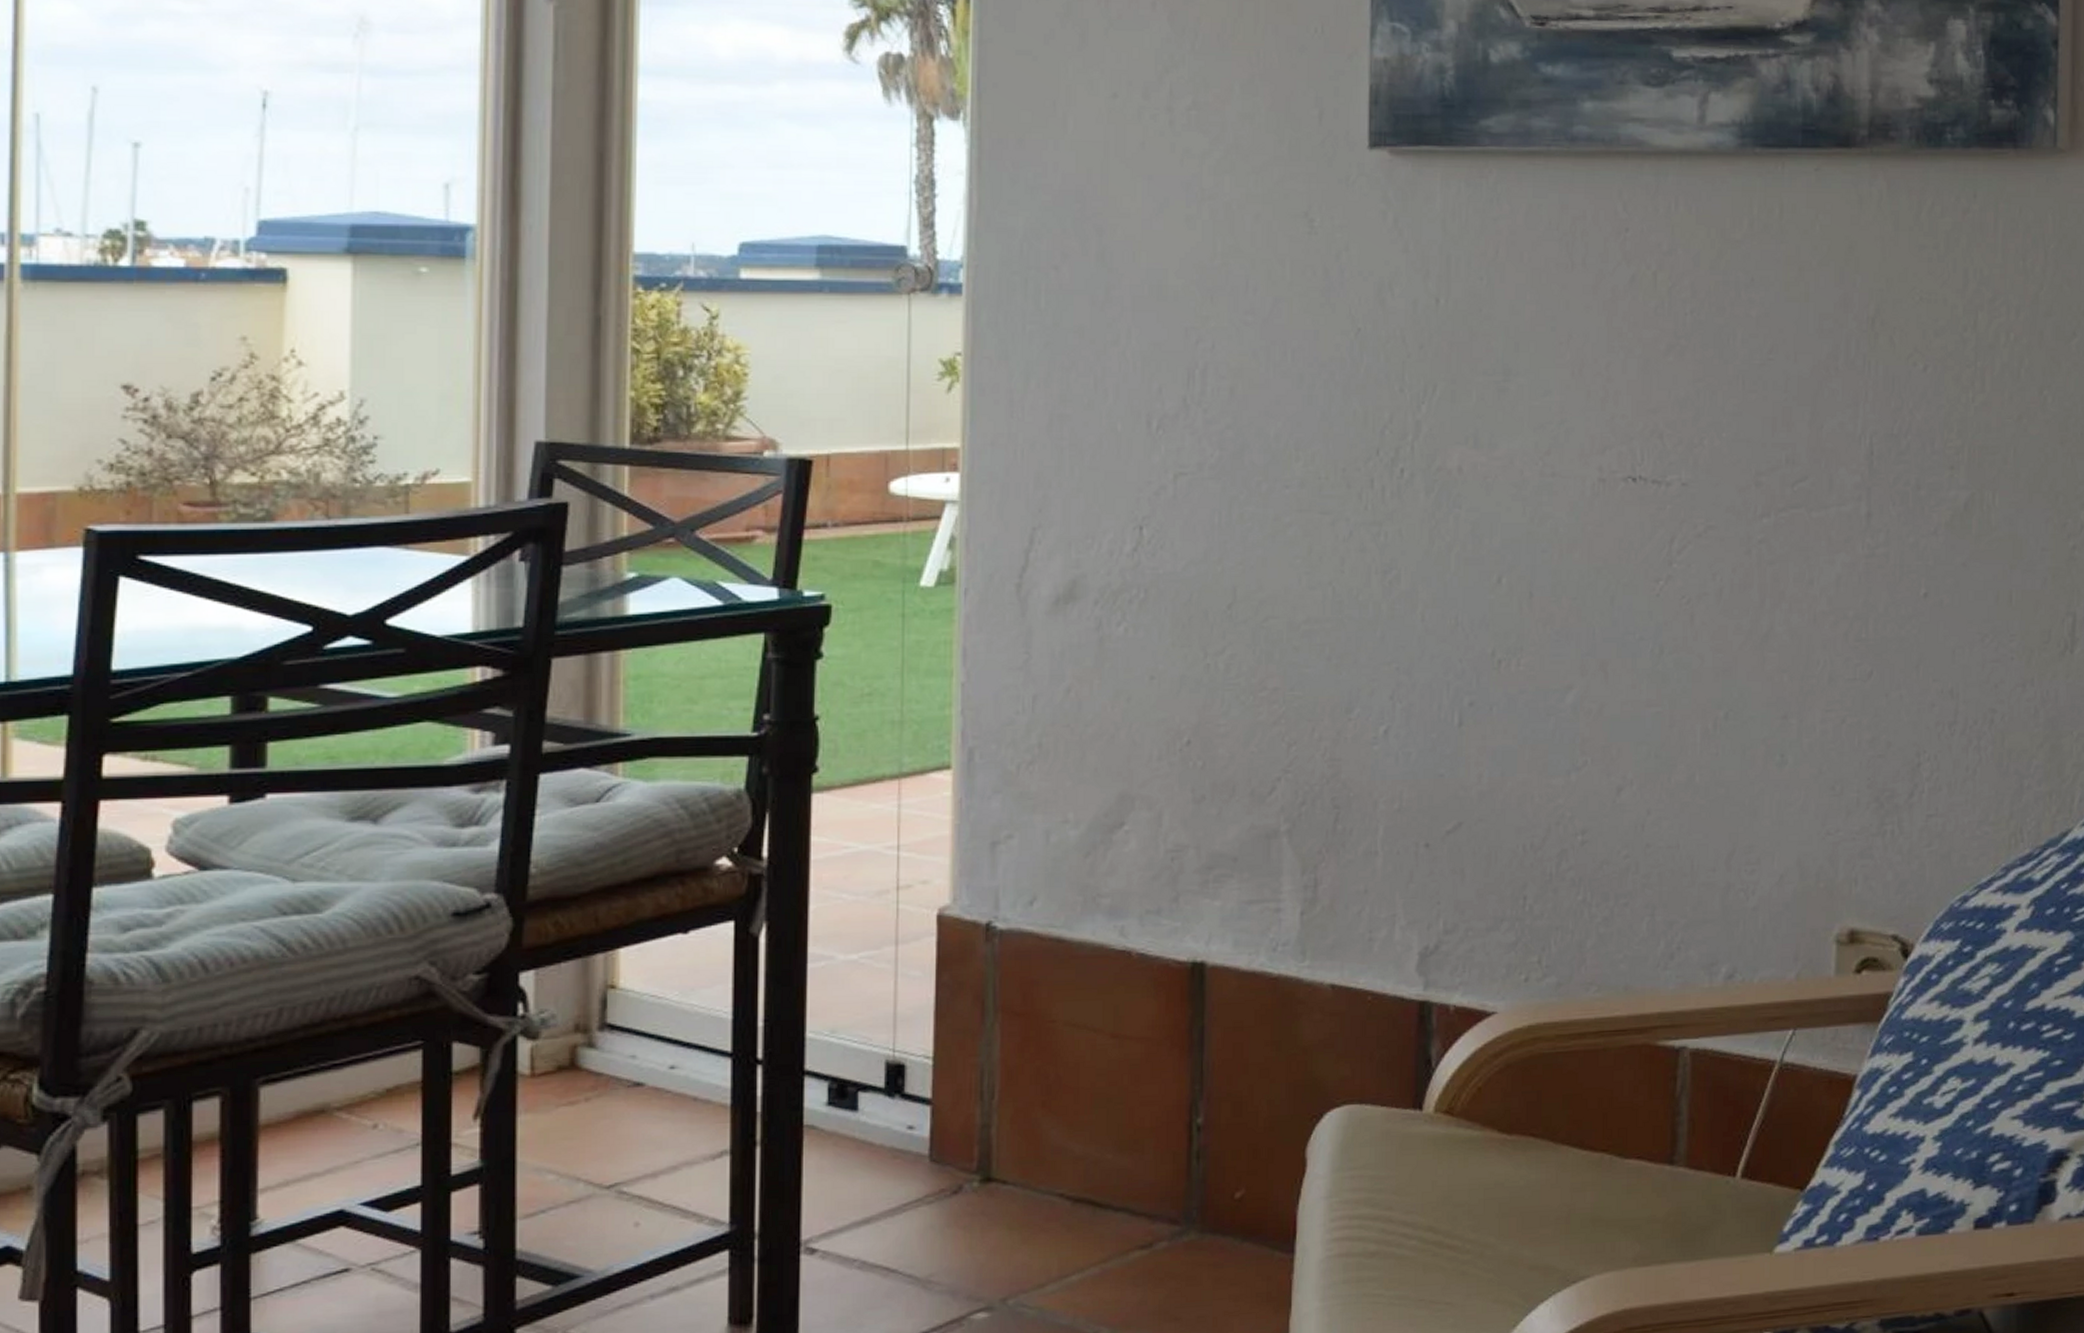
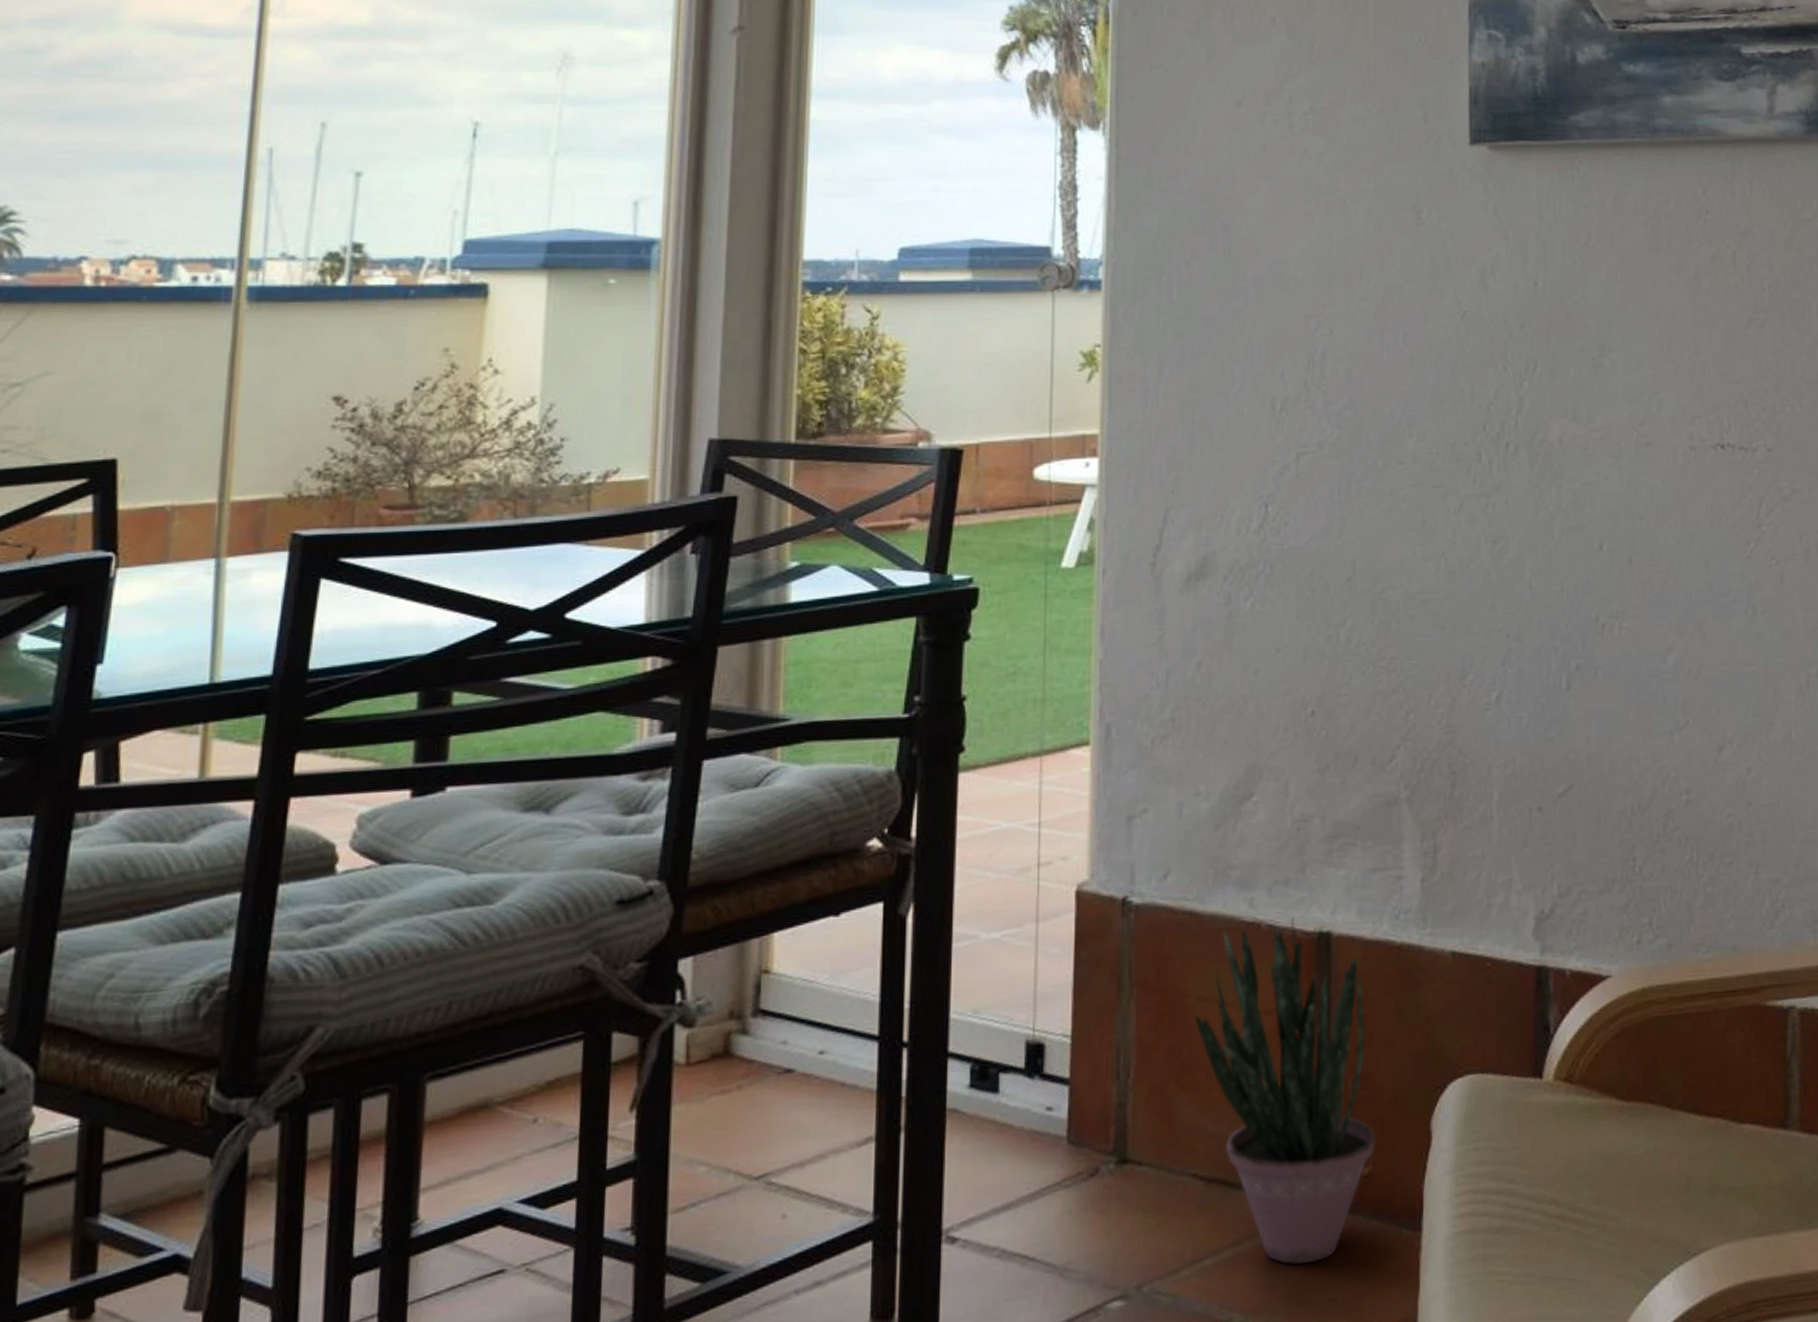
potted plant: none [1062,946,1250,1283] -> present [1195,917,1377,1265]

